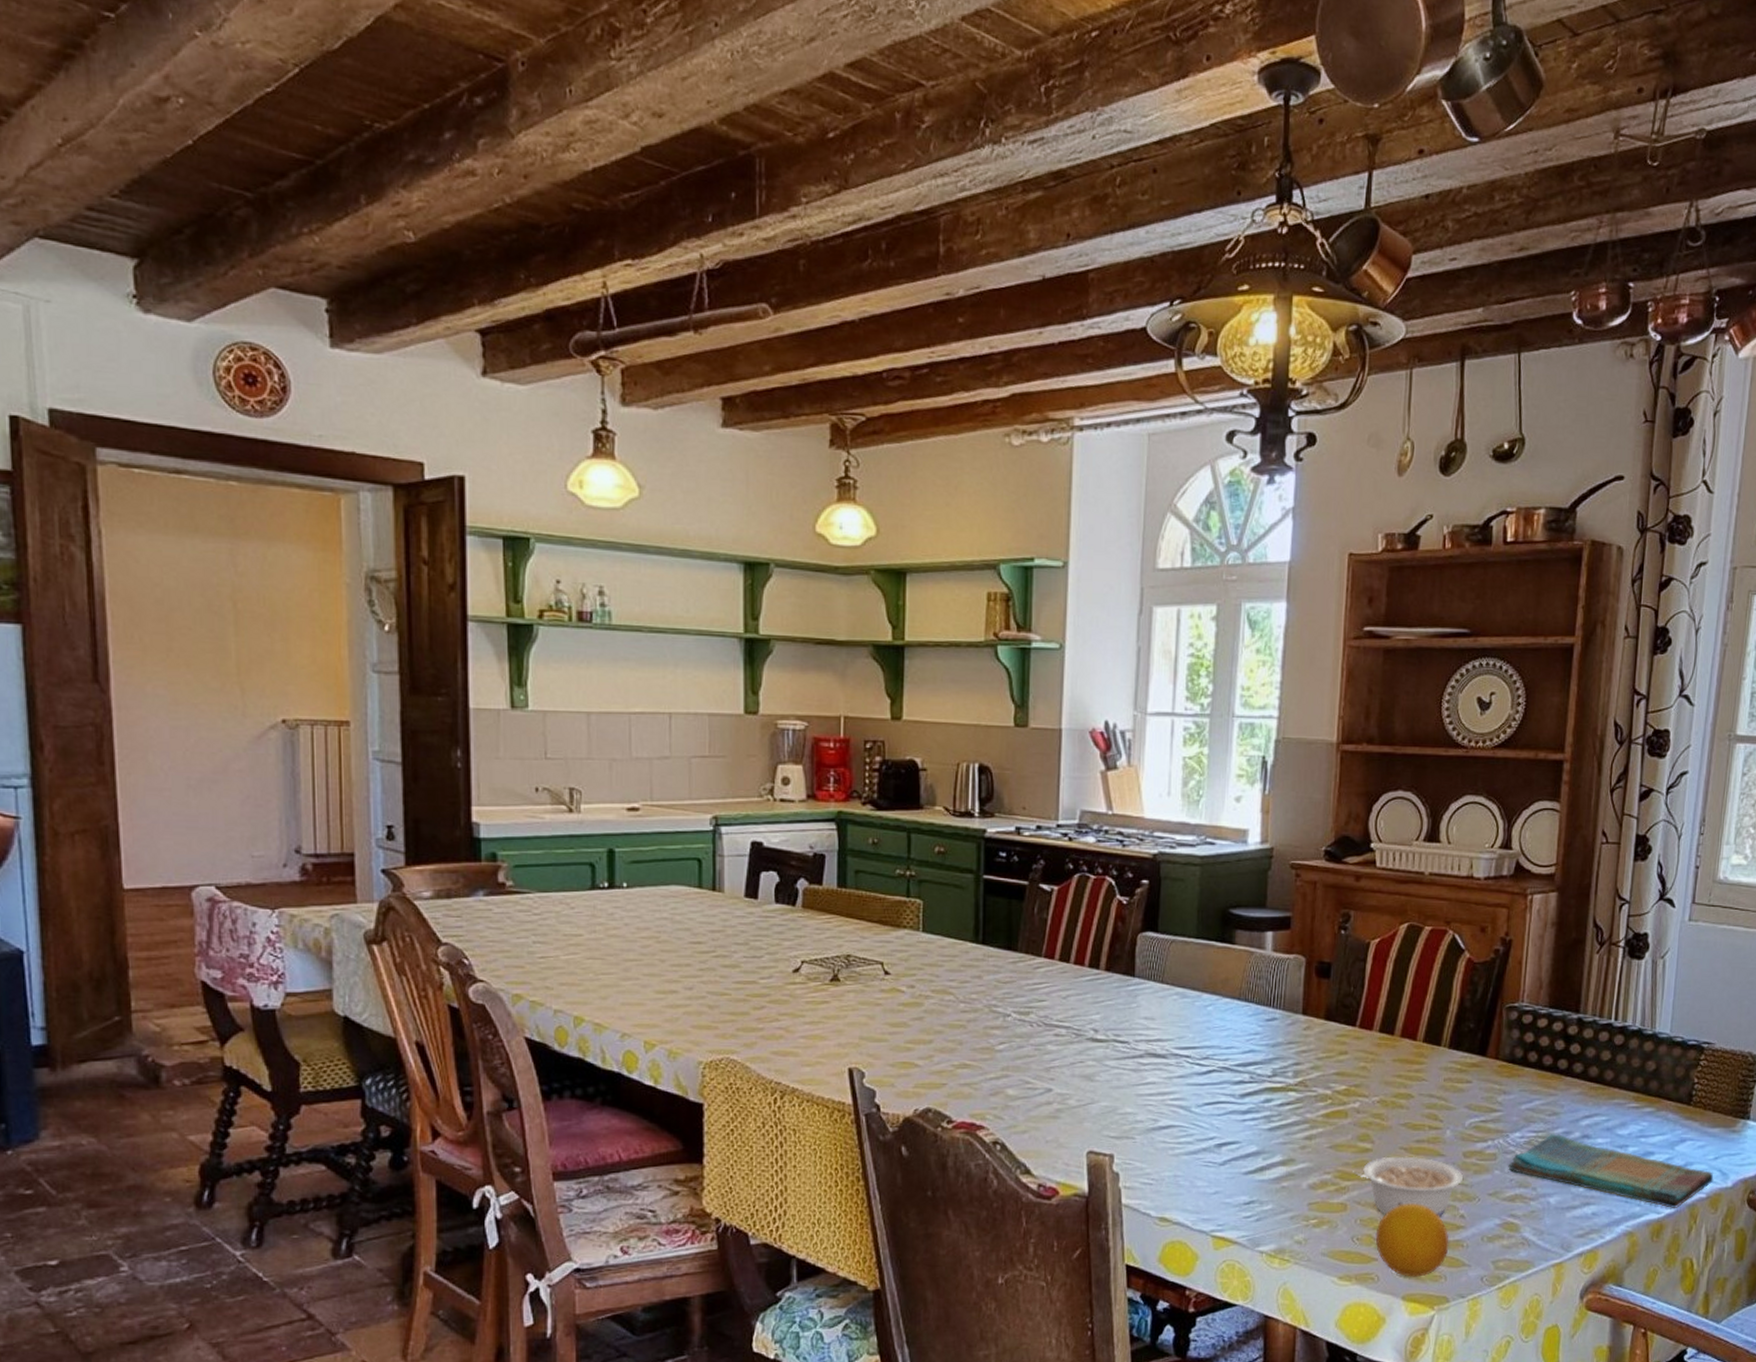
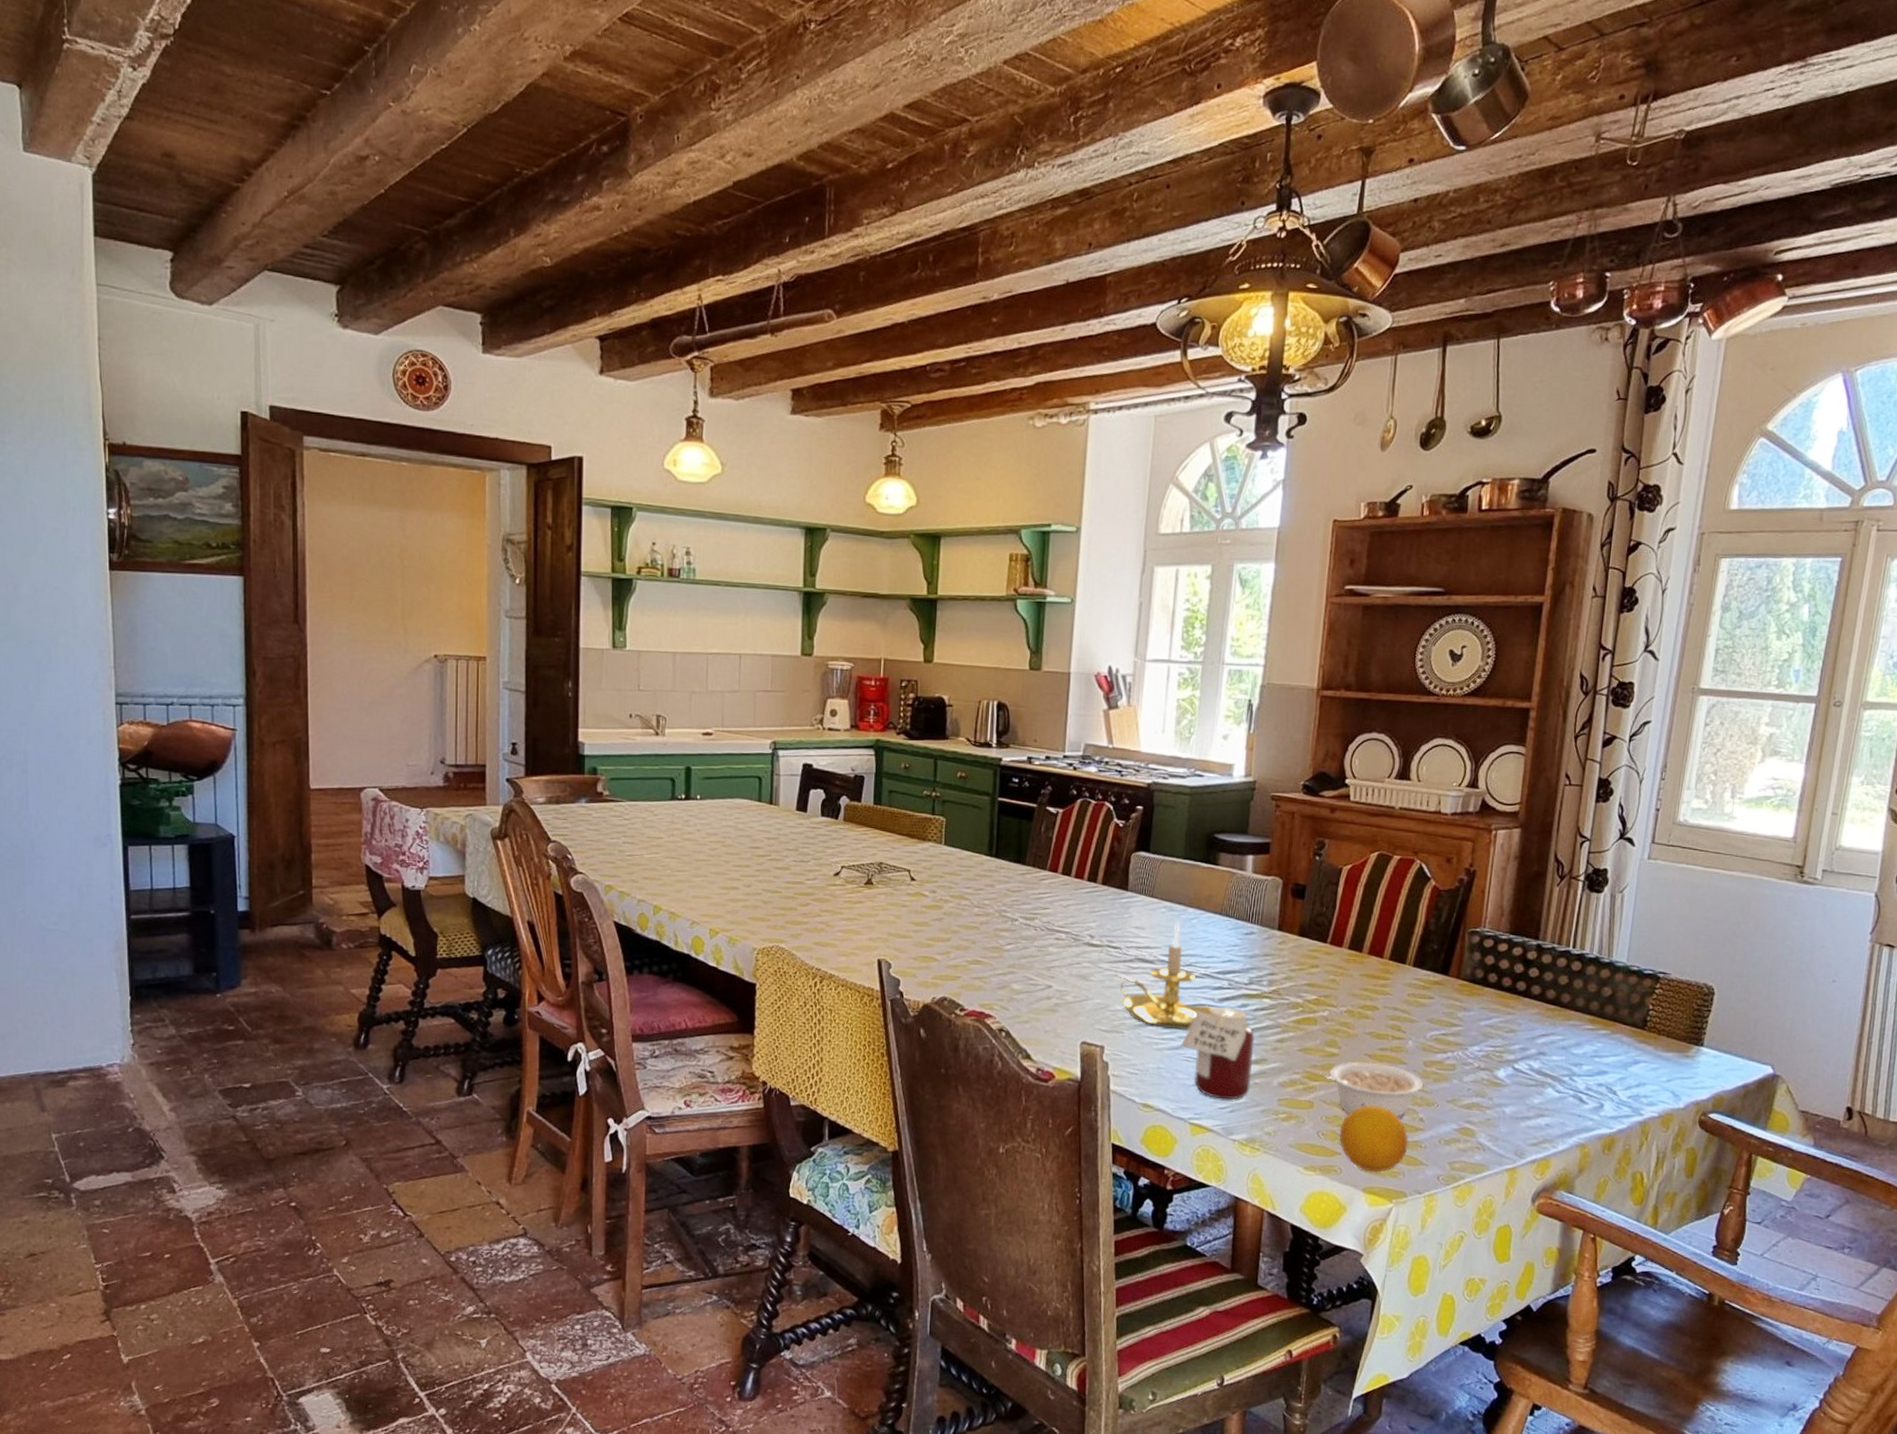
candle holder: none [1122,1008,1235,1132] -> present [1114,920,1214,1030]
jar: none [1199,1104,1281,1207] -> present [1180,1007,1255,1100]
dish towel: present [1508,1134,1714,1208] -> none [1466,1049,1666,1125]

